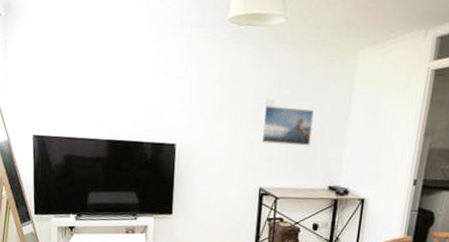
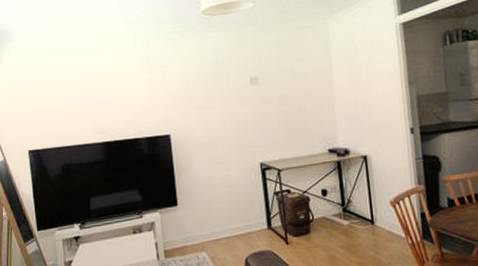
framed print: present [261,105,314,146] -> none [249,79,301,119]

